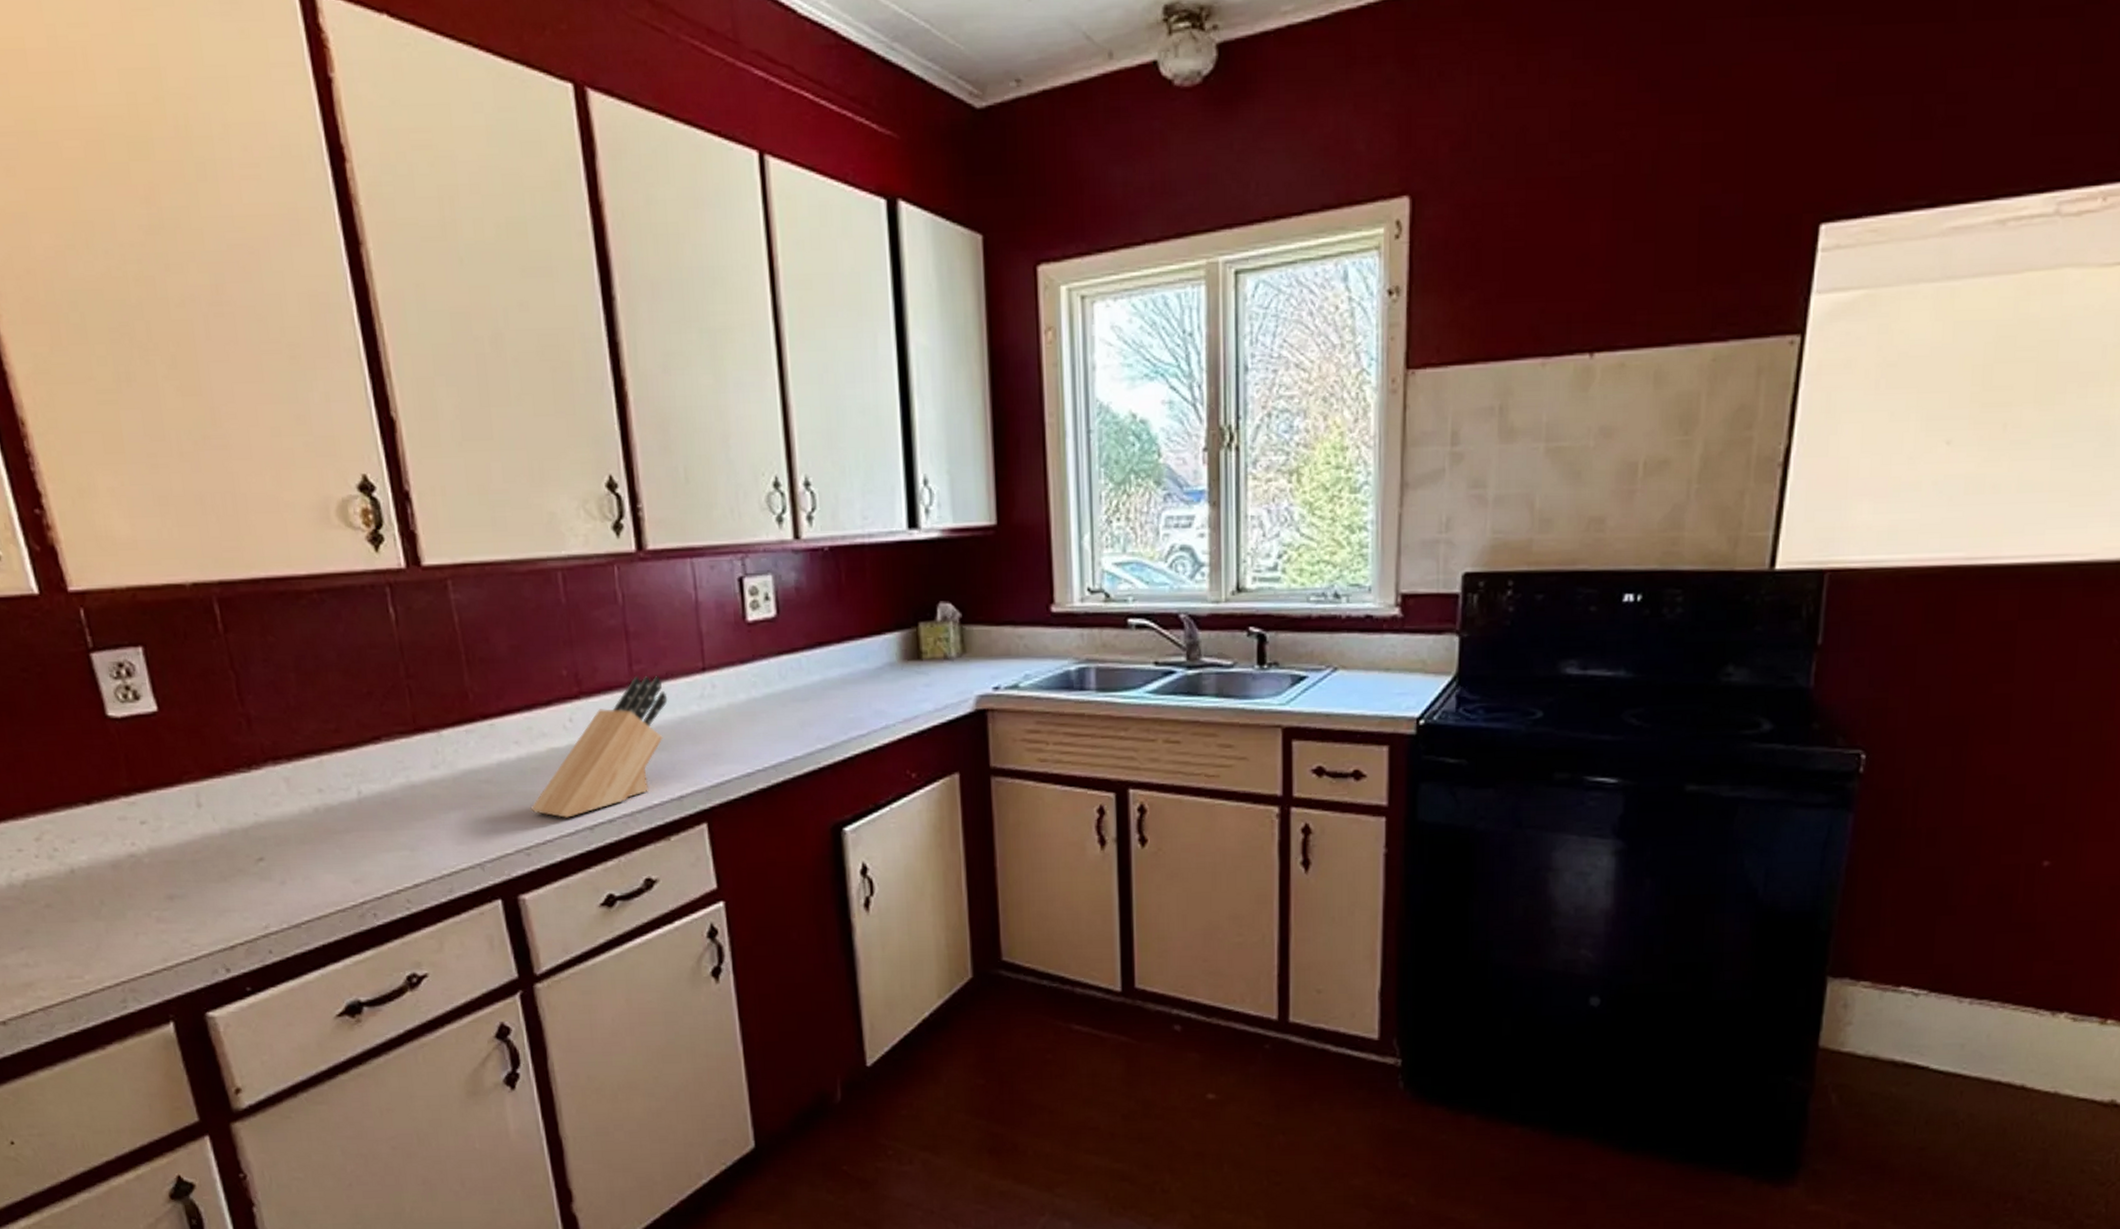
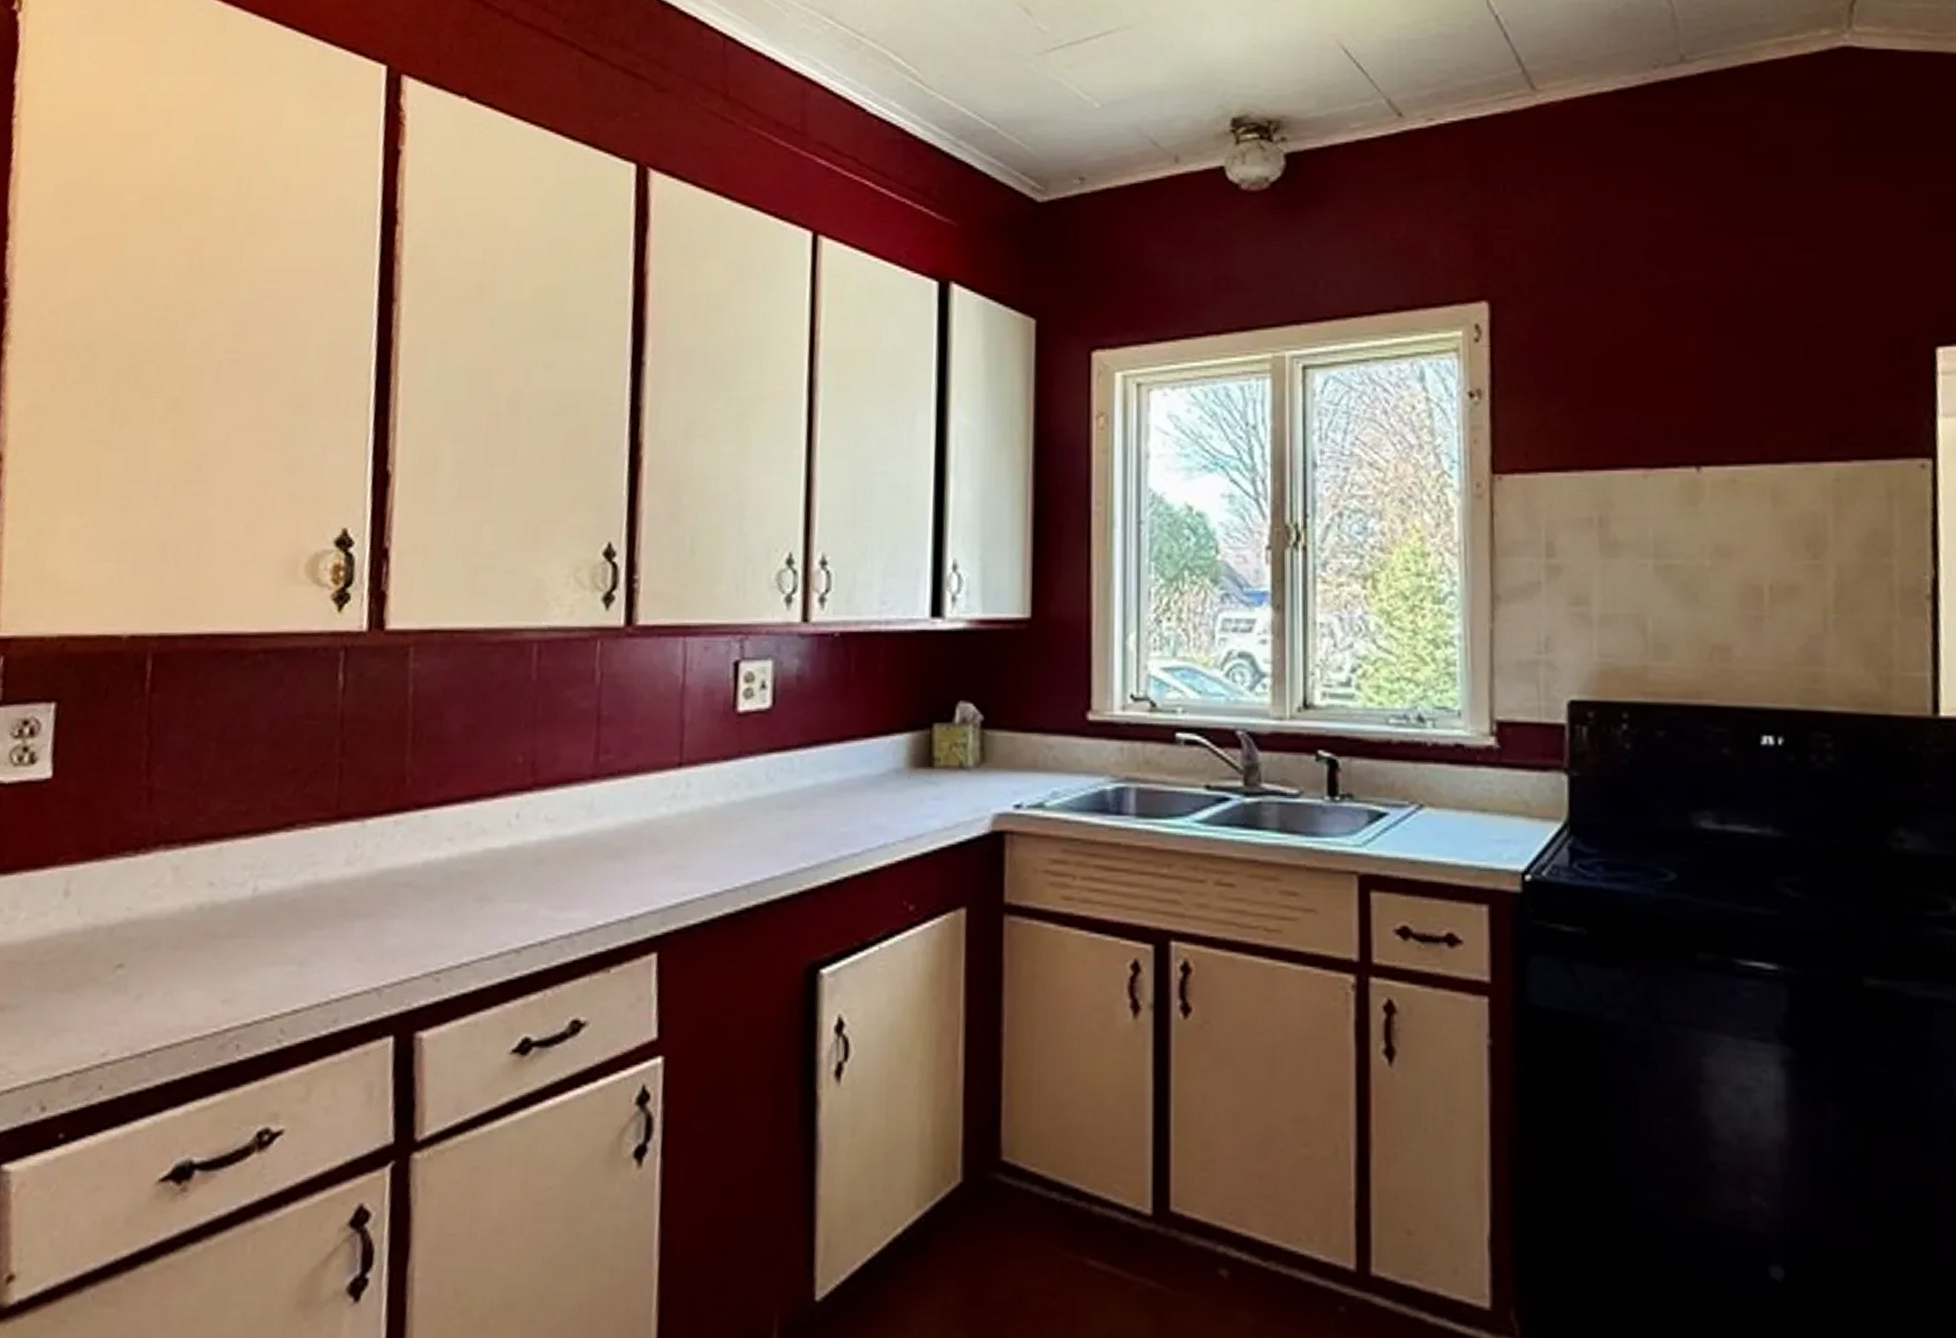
knife block: present [530,676,668,818] -> none [450,769,634,936]

